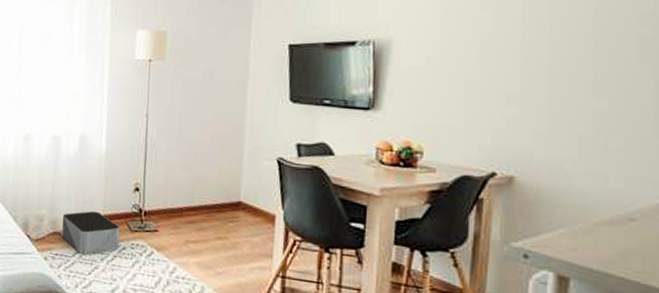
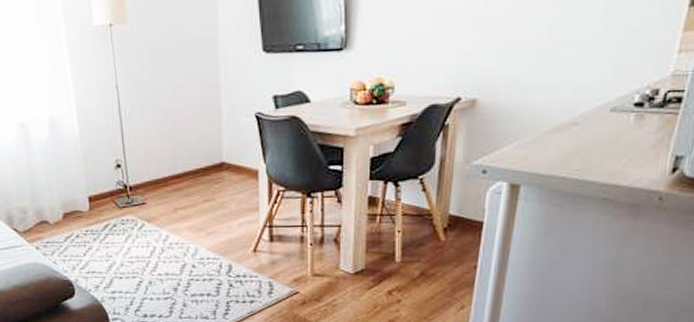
storage bin: present [61,210,120,256] -> none [46,194,109,239]

